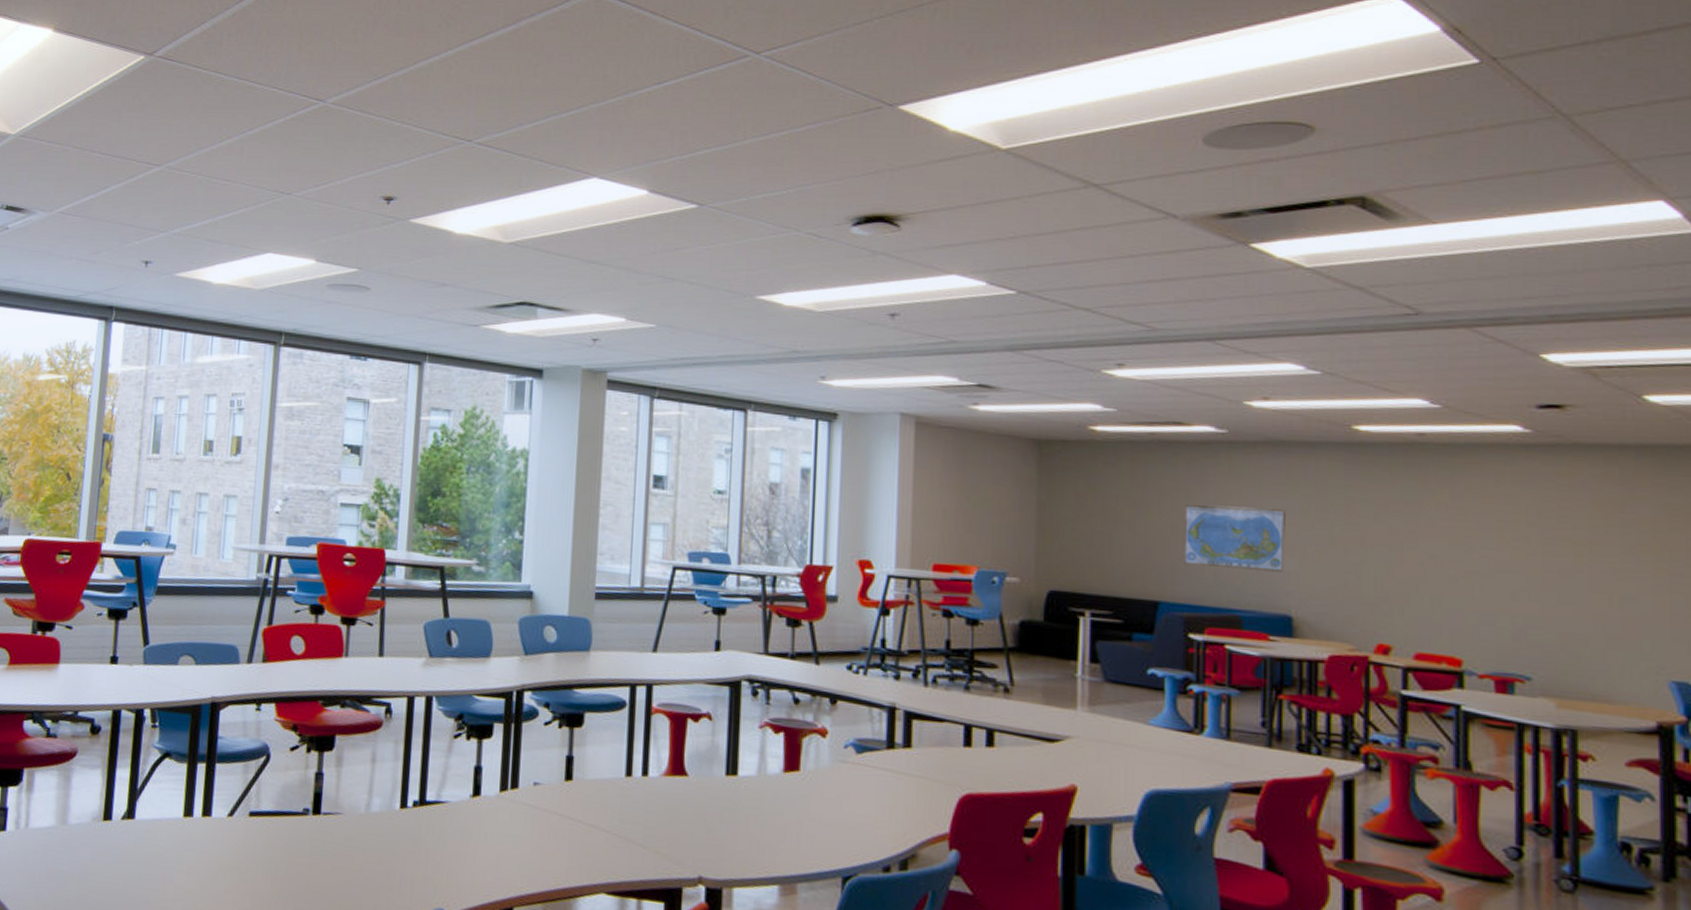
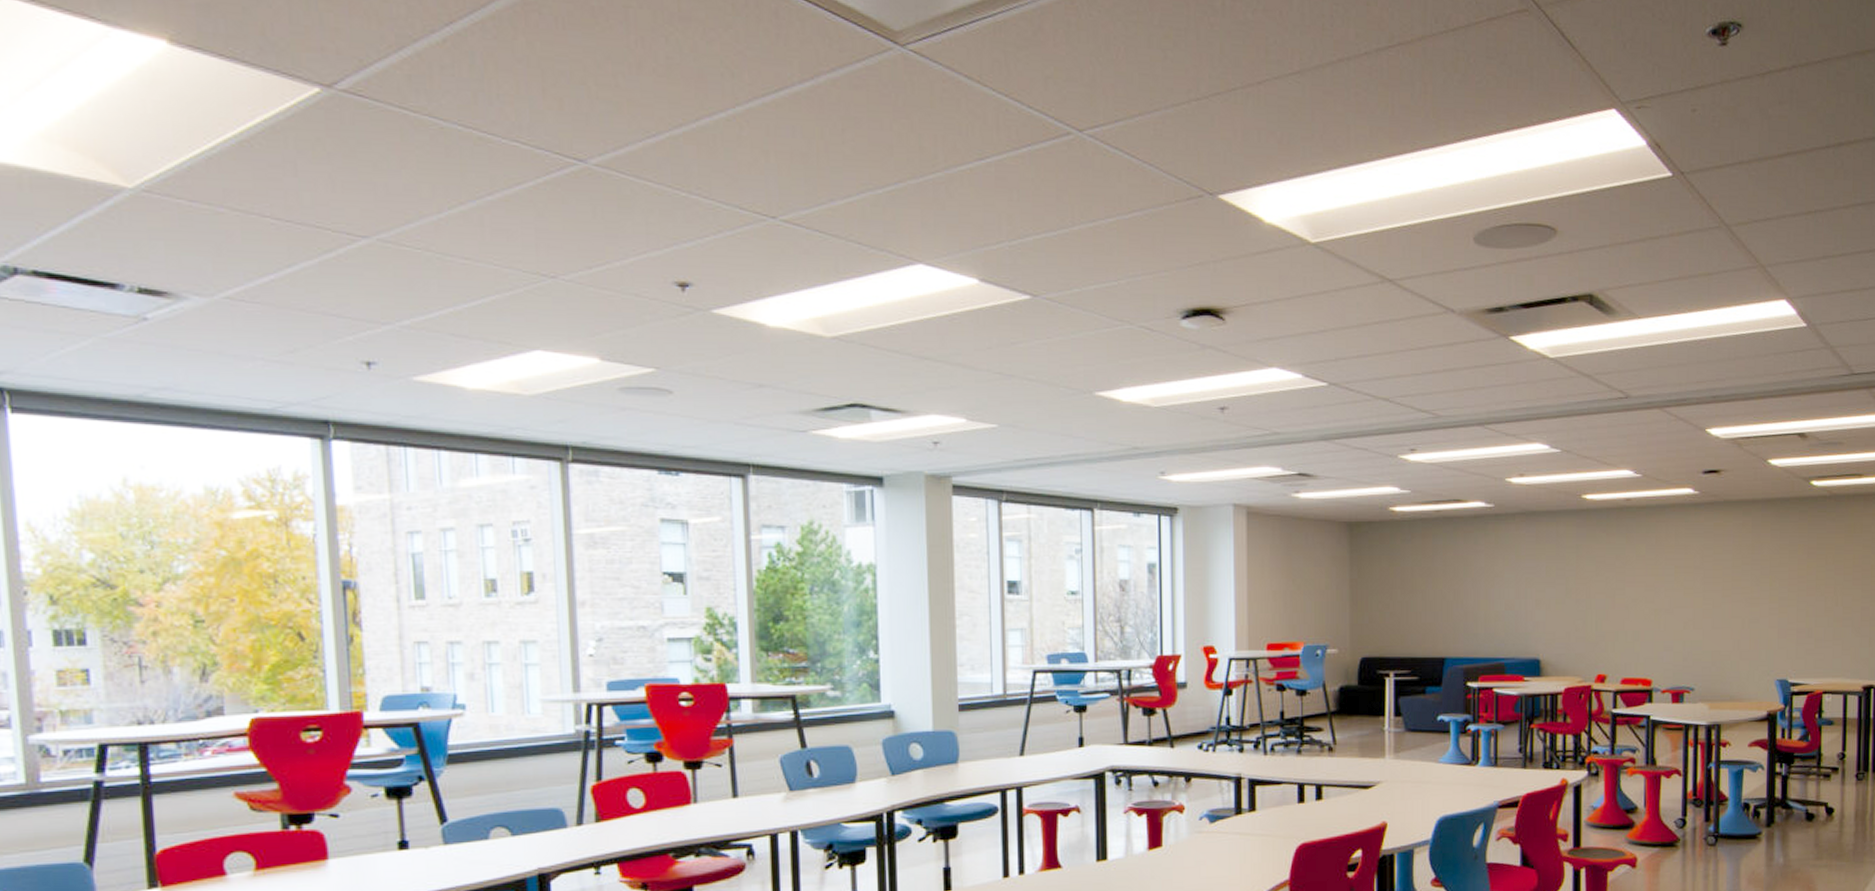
world map: present [1182,504,1285,573] -> none [1462,570,1535,624]

